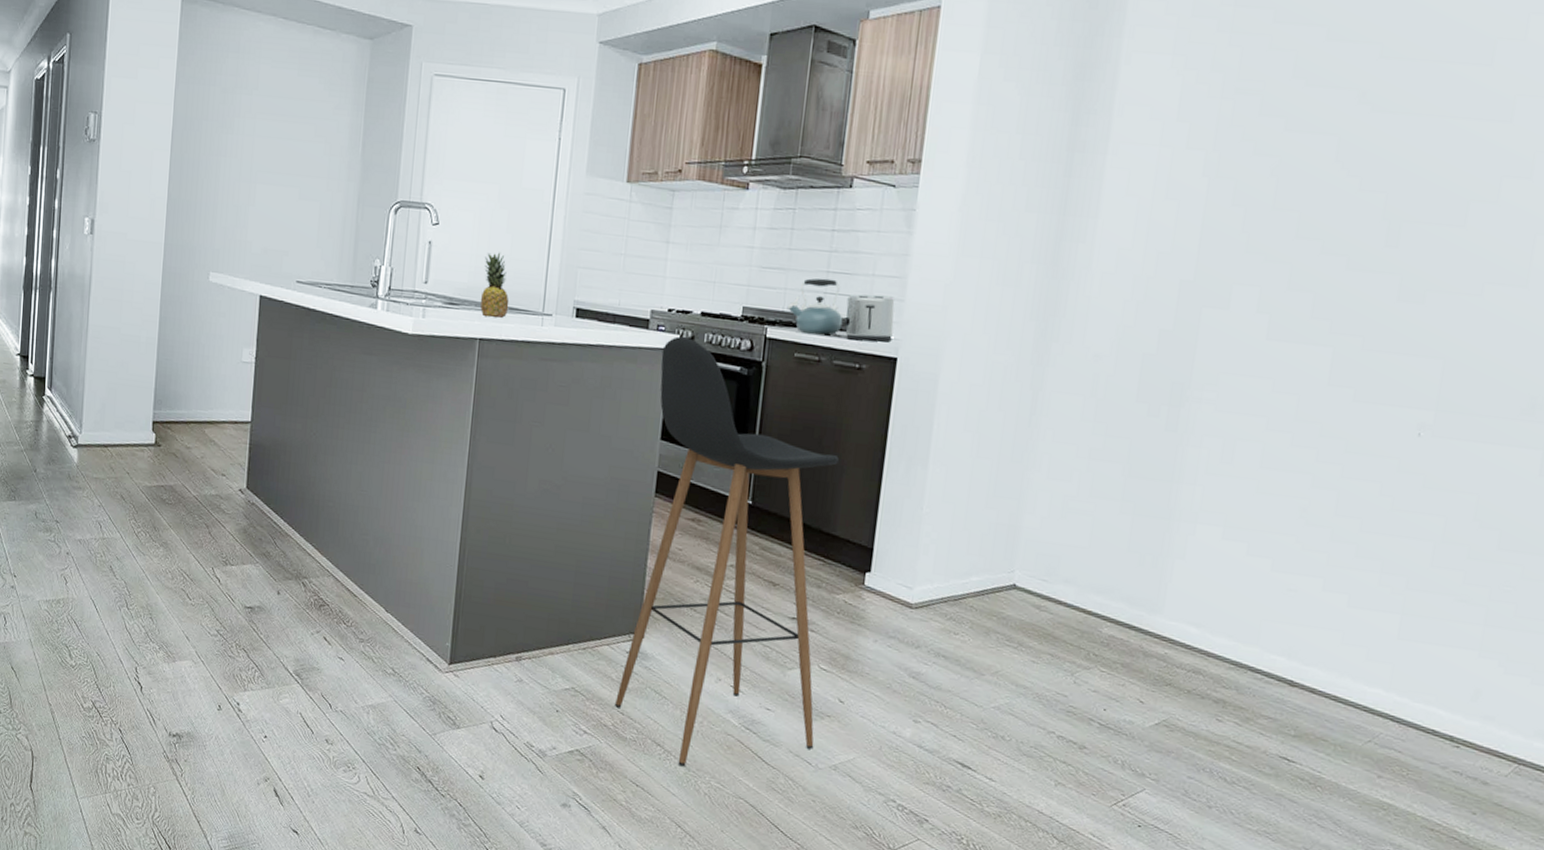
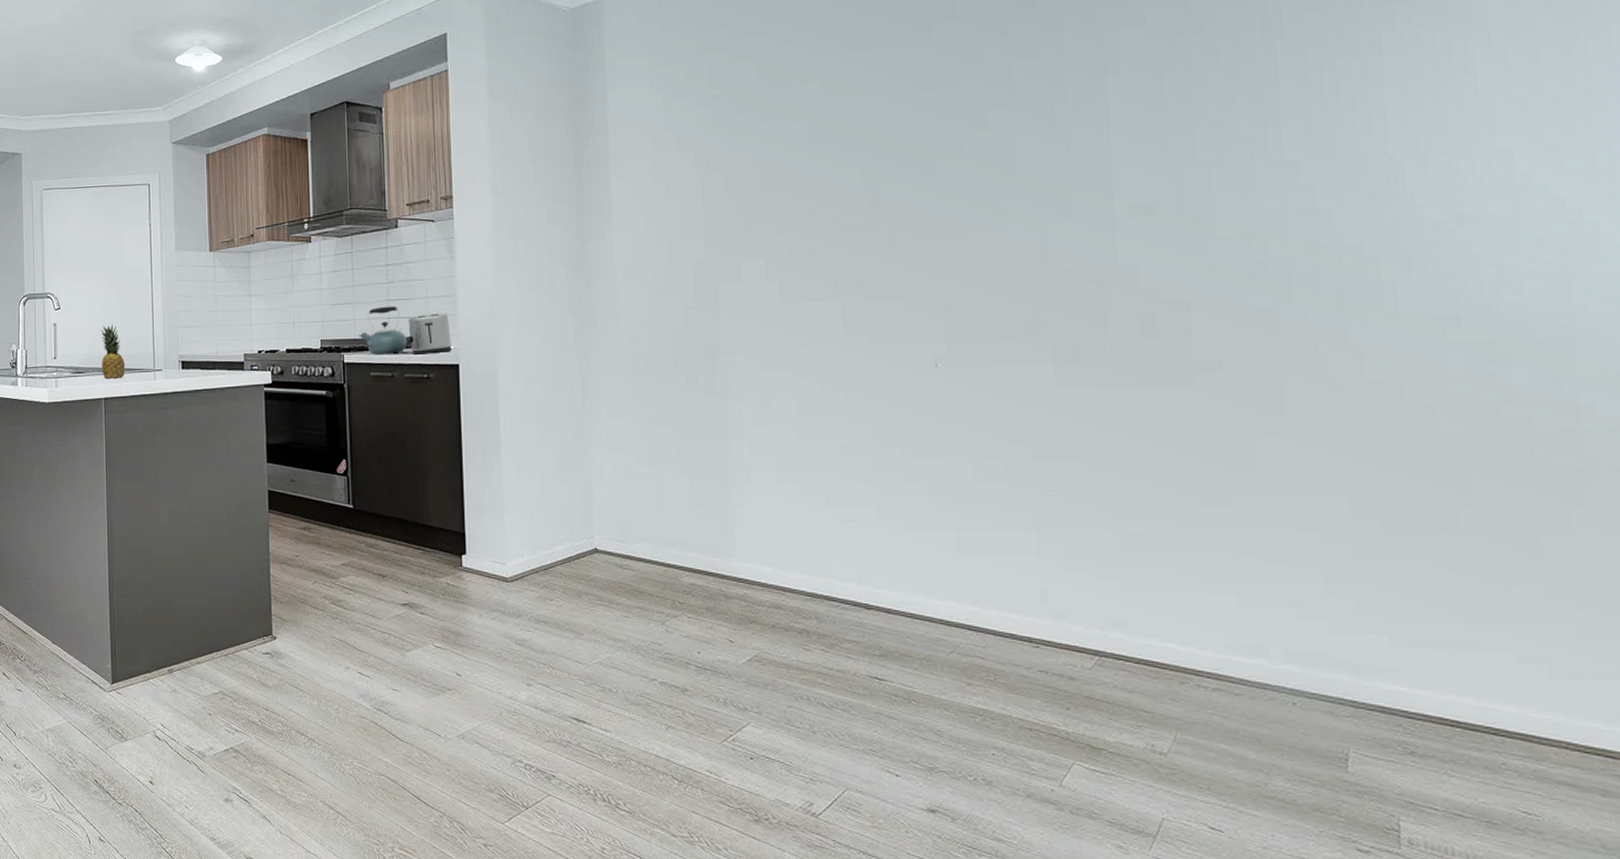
bar stool: present [615,336,839,767] -> none [258,373,441,752]

